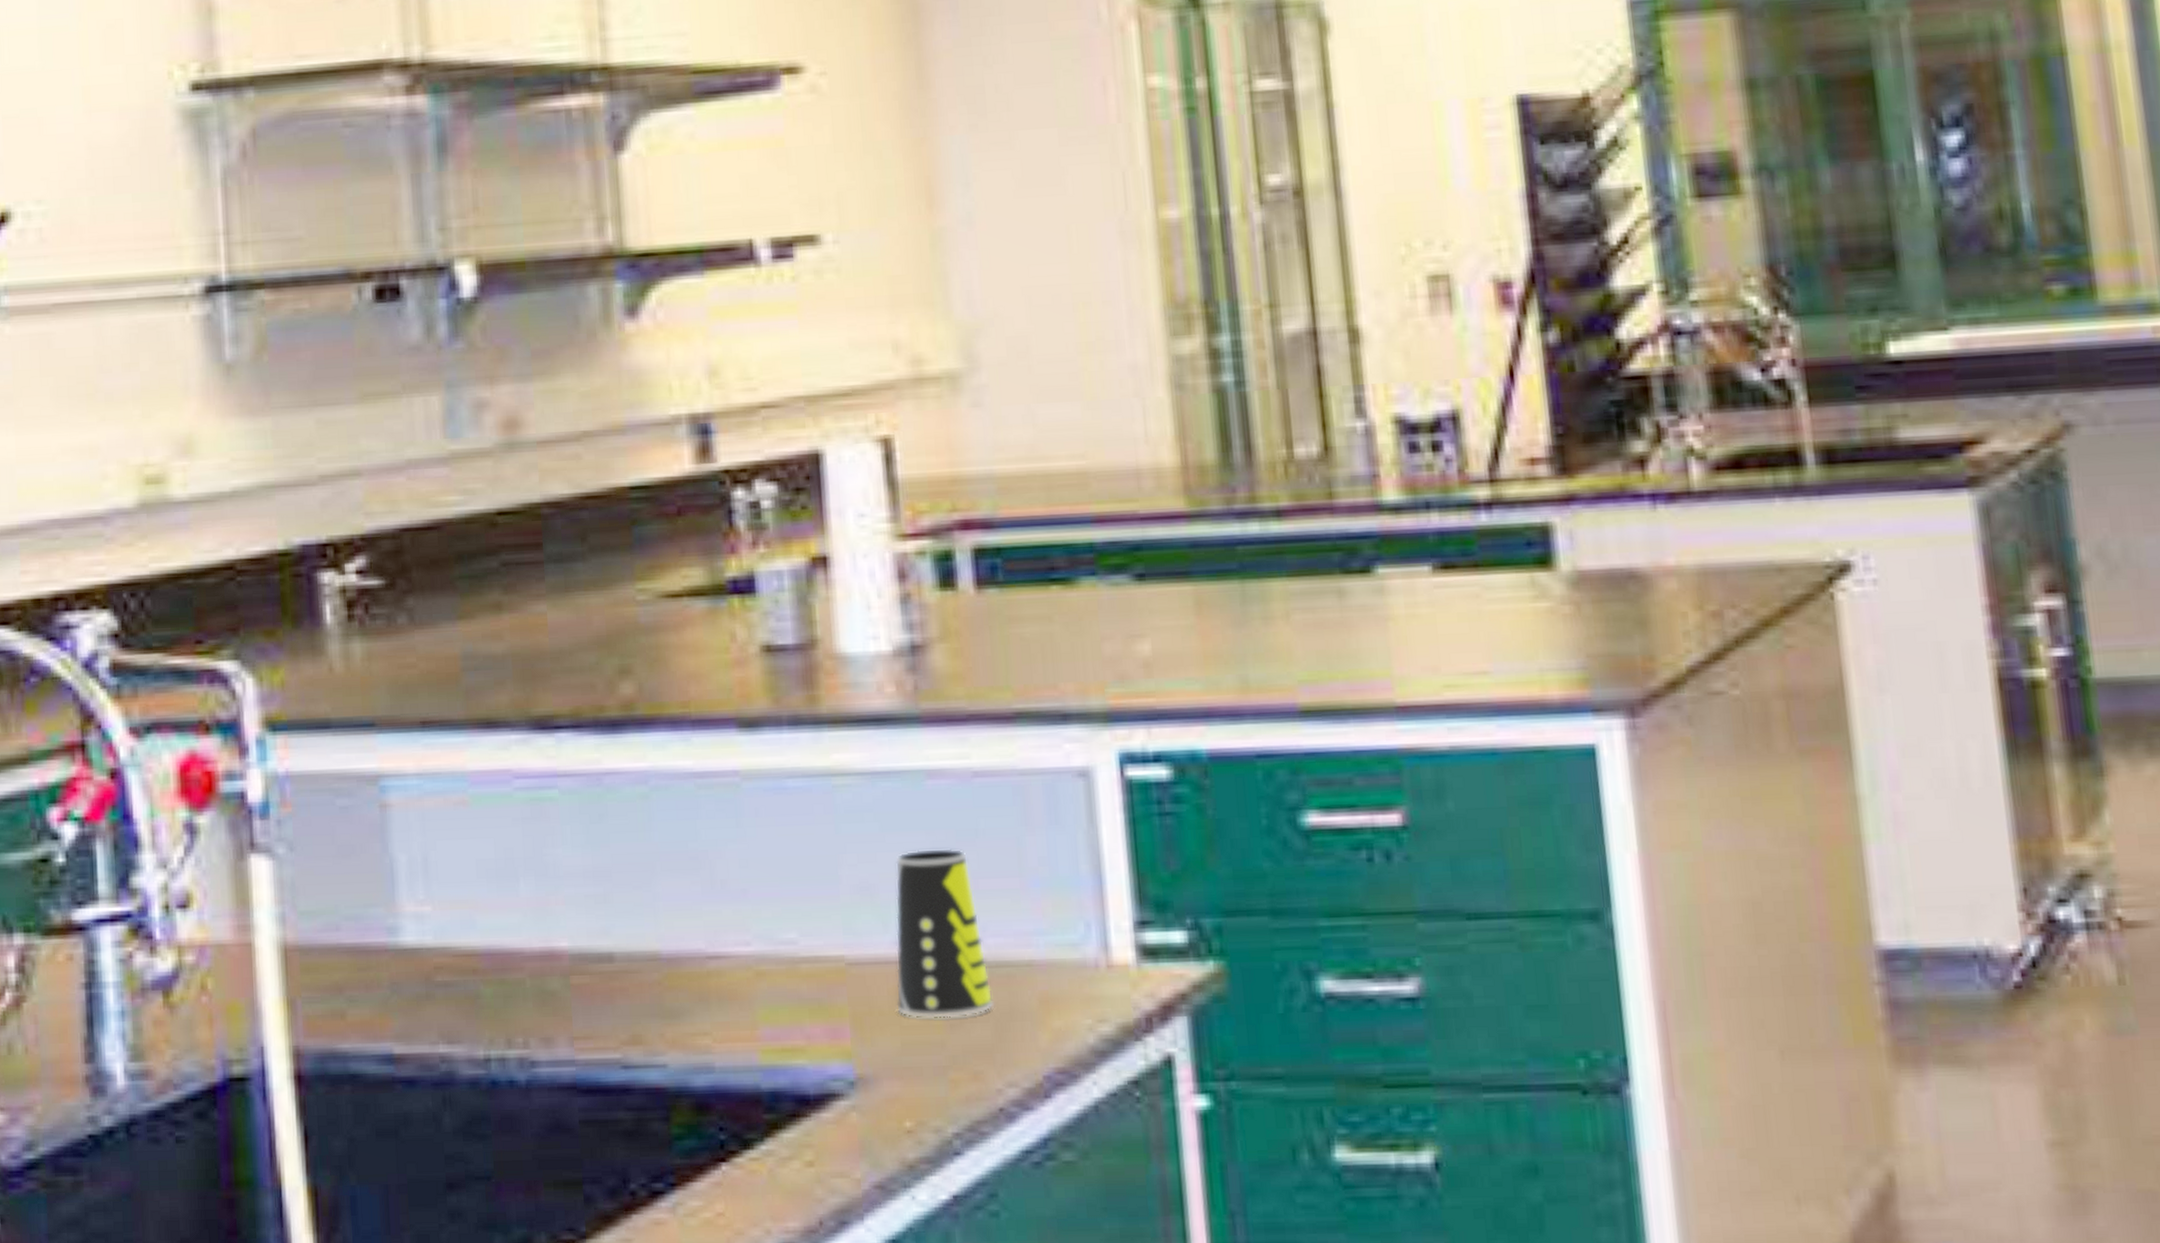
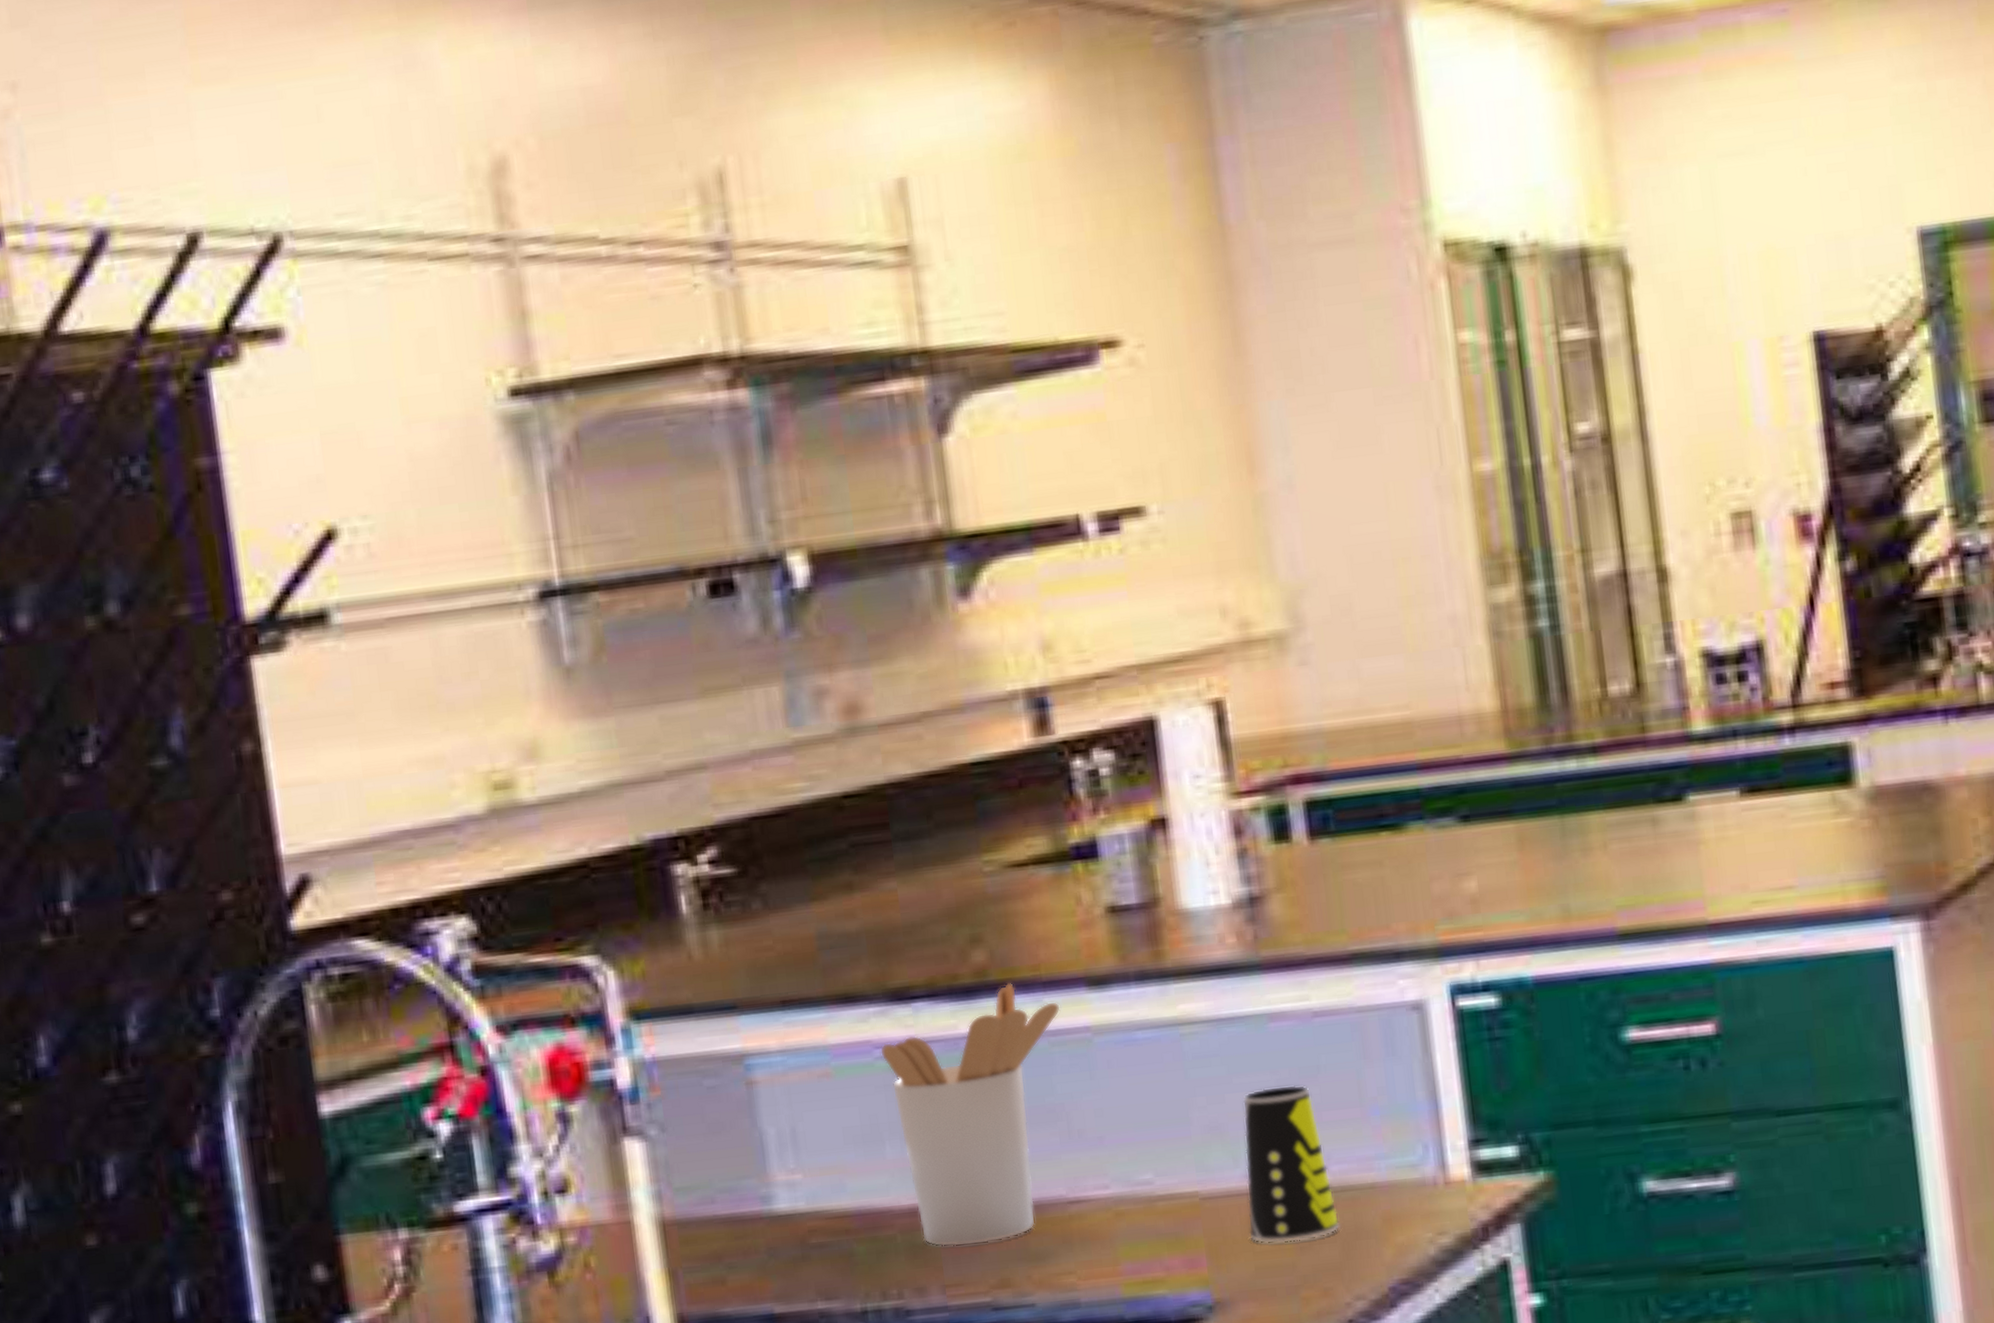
utensil holder: none [519,718,709,997] -> present [879,982,1060,1247]

